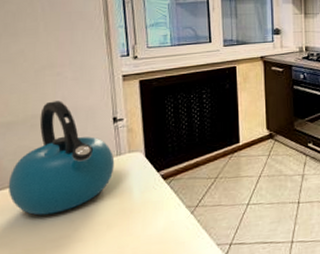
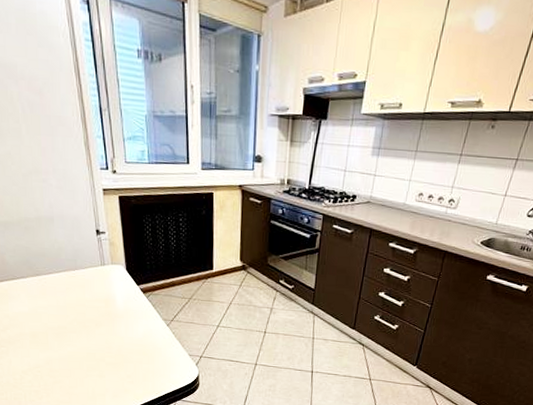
kettle: present [8,101,115,216] -> none [12,207,100,307]

